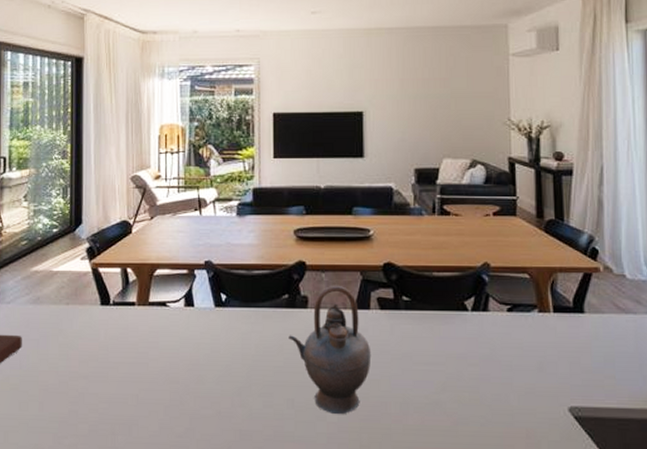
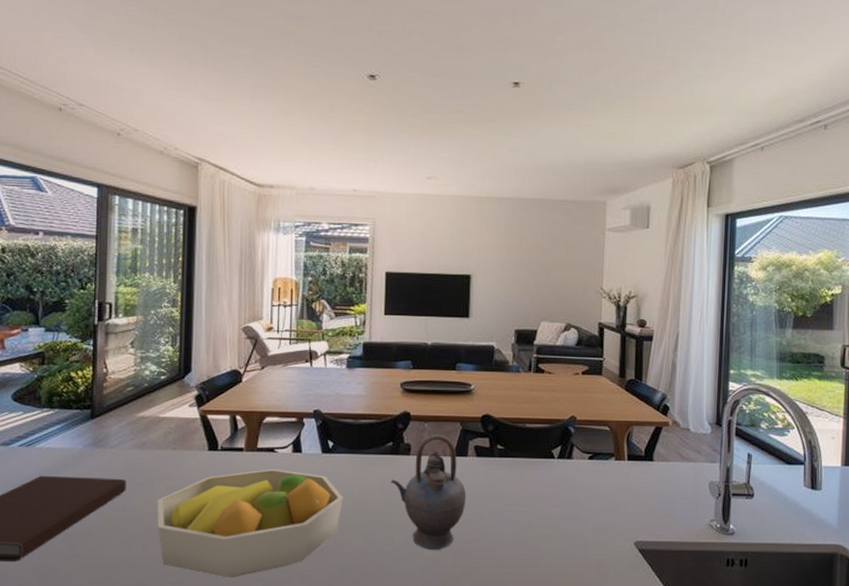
fruit bowl: none [52,324,239,441] -> present [157,469,343,578]

